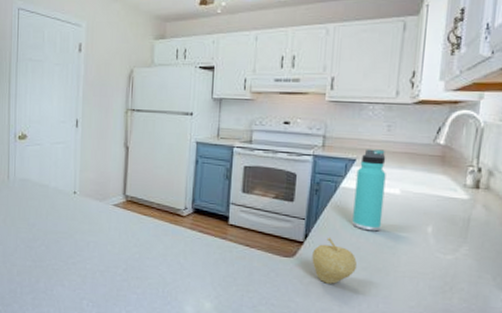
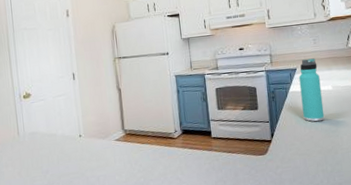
fruit: present [312,238,357,284] -> none [279,133,313,170]

